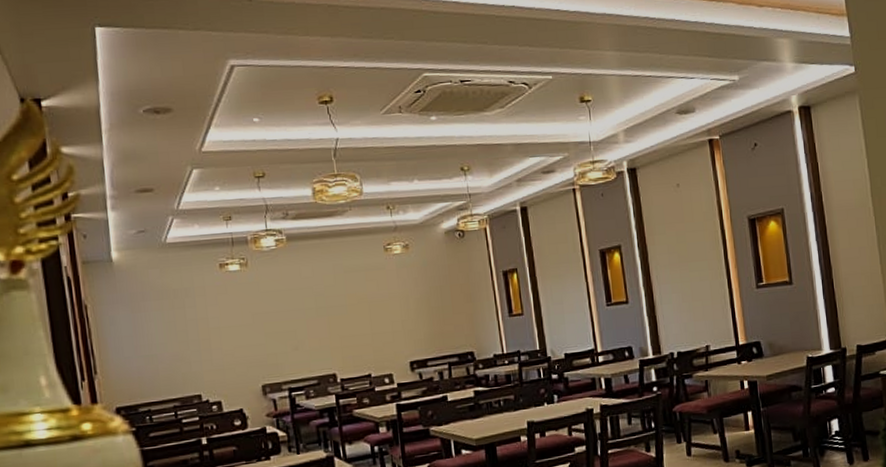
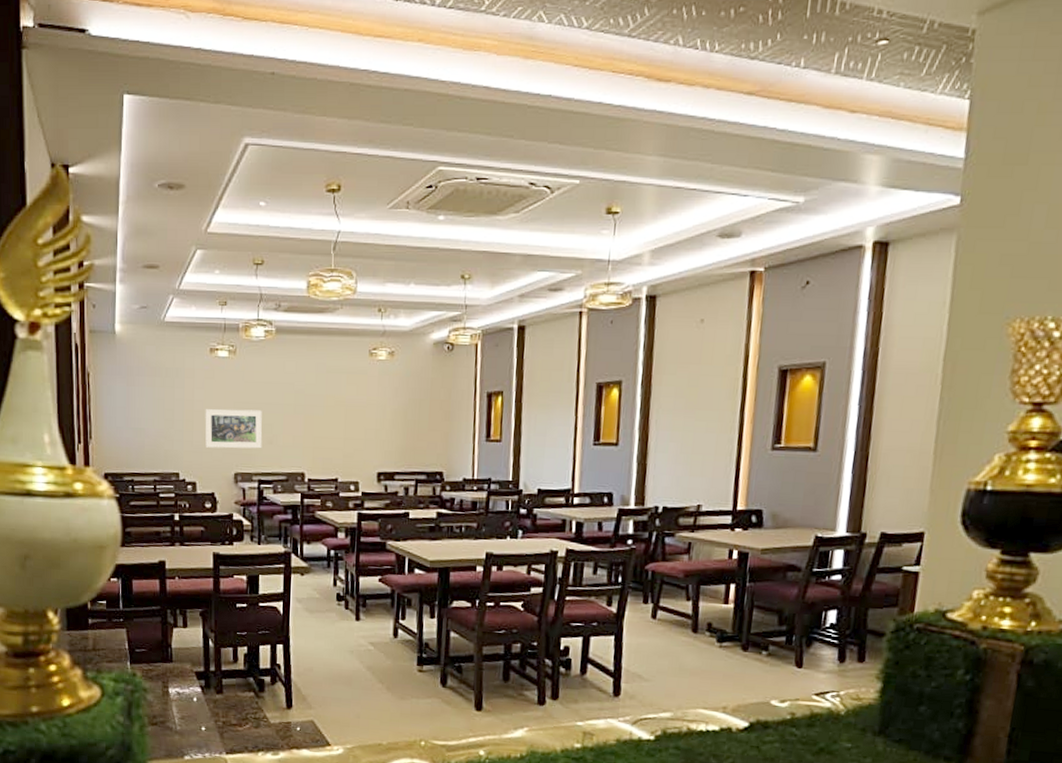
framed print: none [222,318,288,364] -> present [204,408,263,449]

